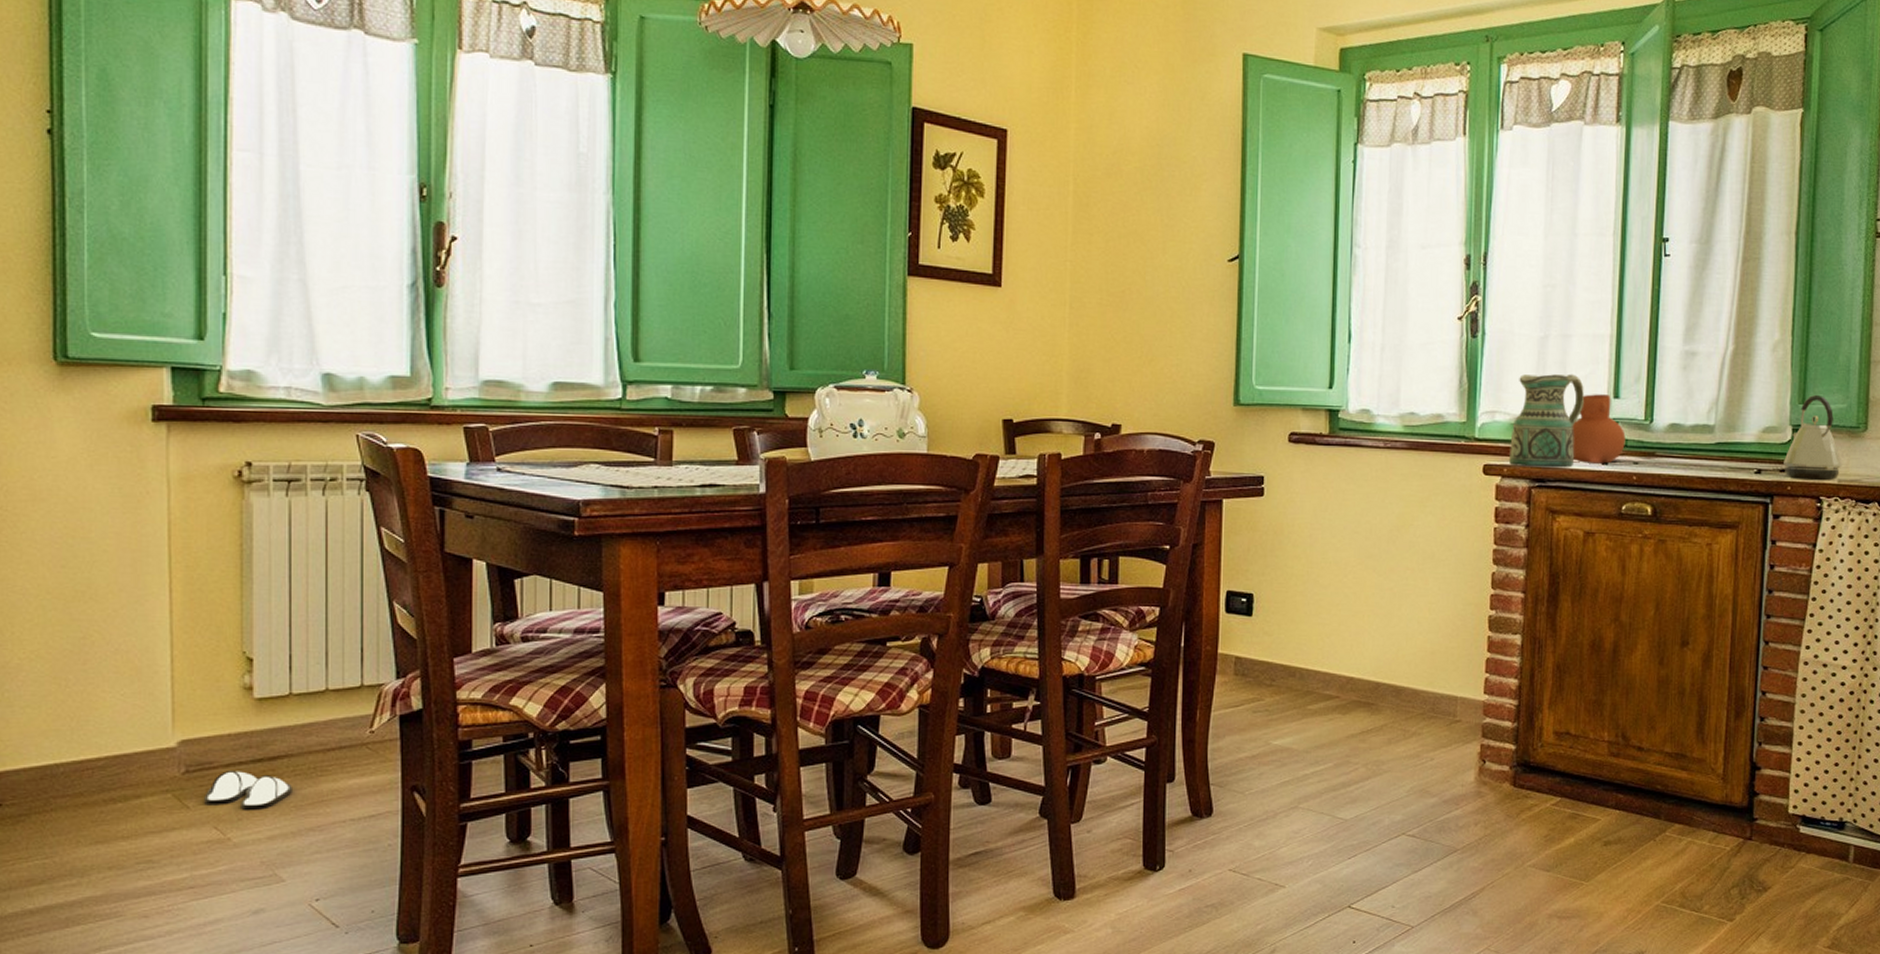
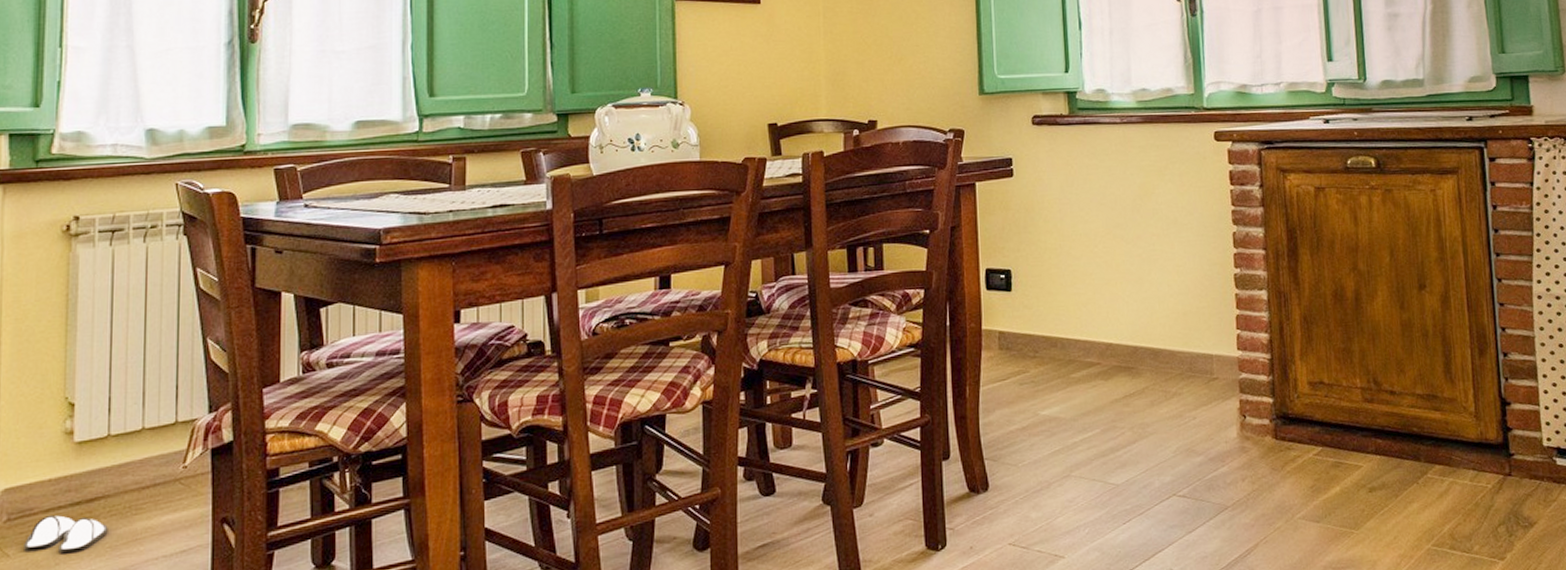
ceramic pitcher: present [1509,374,1585,468] -> none [1236,42,1301,131]
vase: present [1572,394,1626,465] -> none [1292,58,1343,124]
kettle: present [1784,394,1842,481] -> none [1492,43,1547,124]

